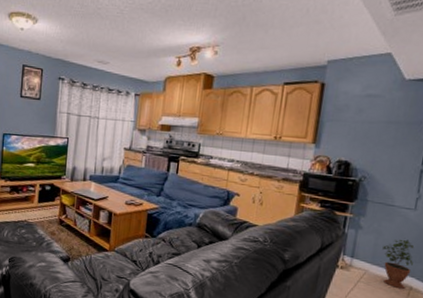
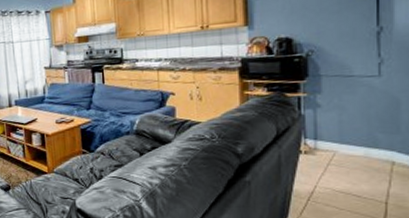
potted plant: present [382,238,415,290] -> none [349,109,390,166]

